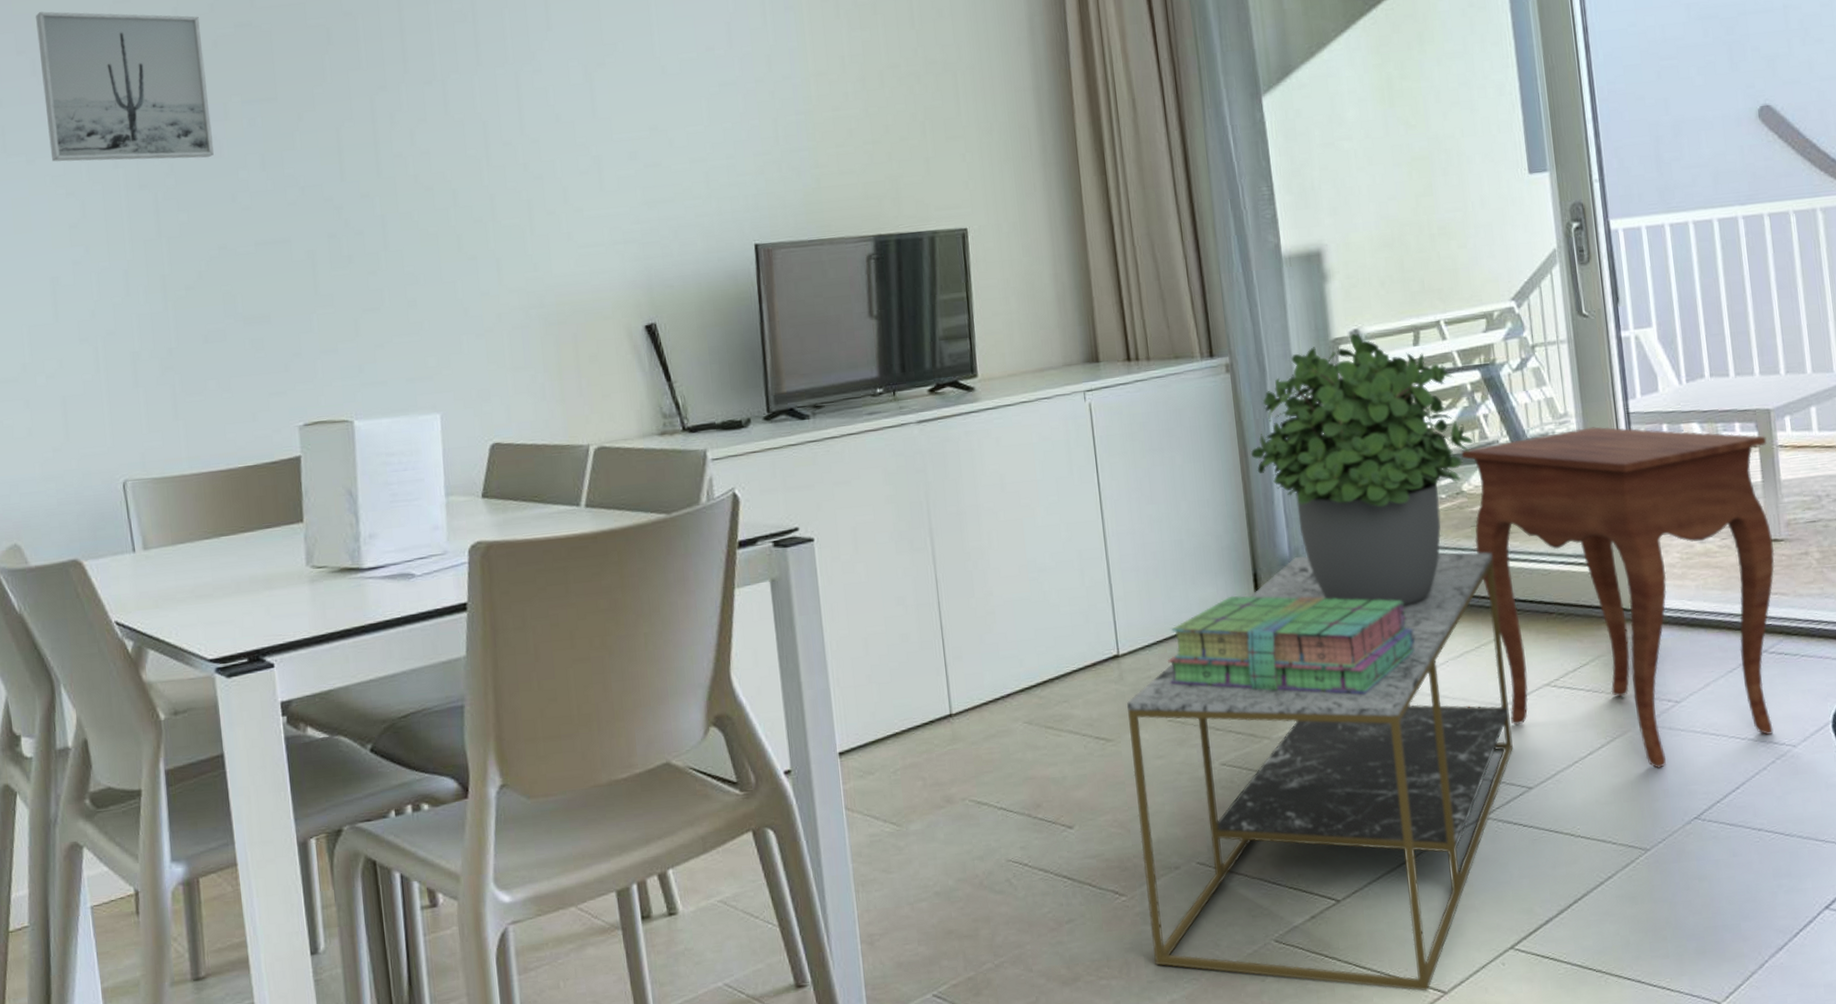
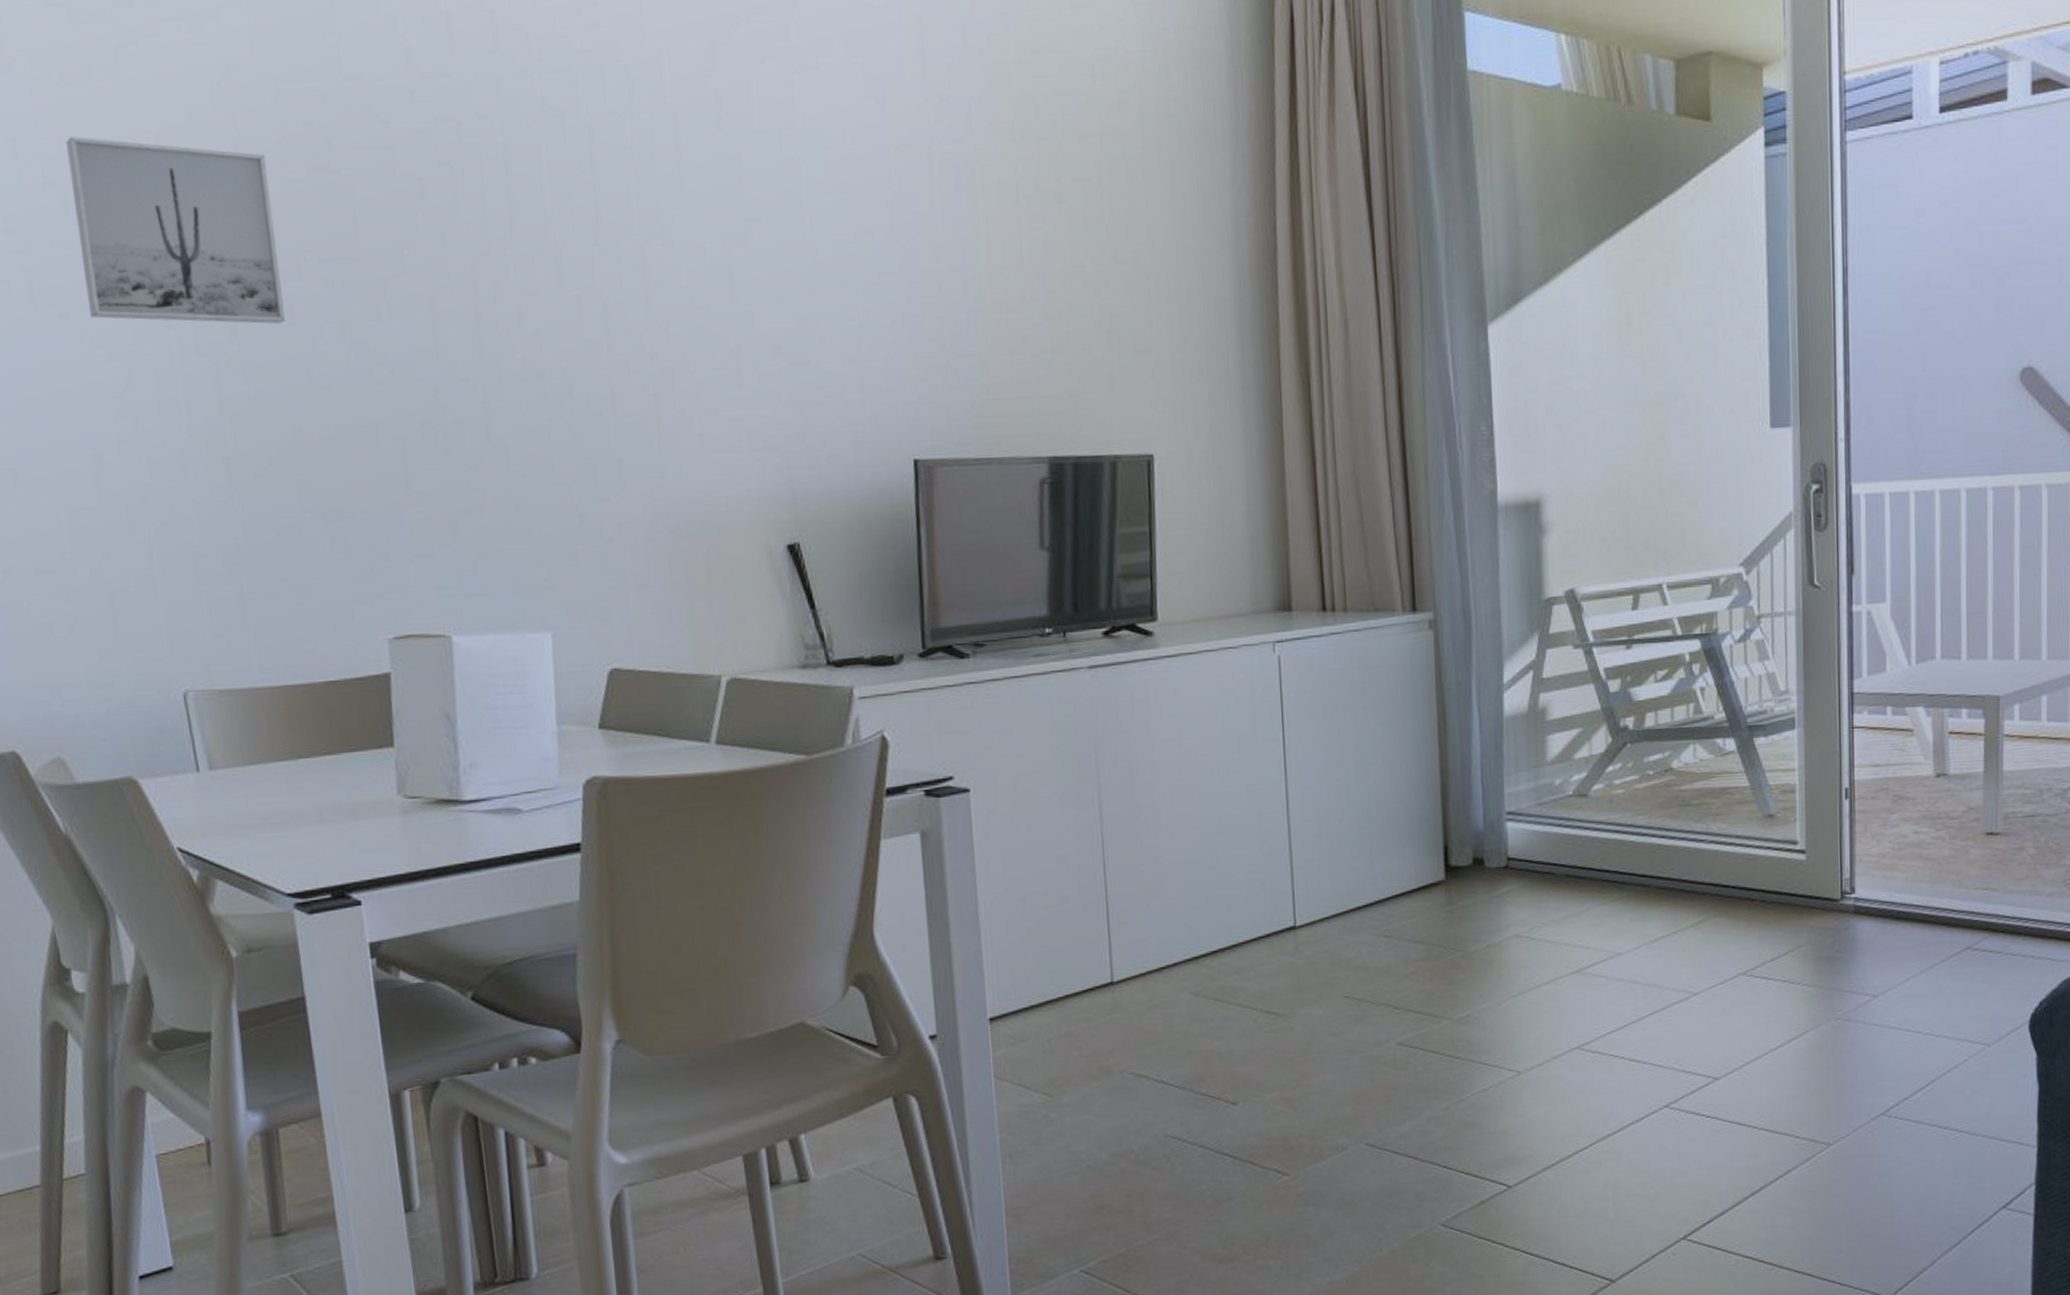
coffee table: present [1126,552,1513,991] -> none [1300,829,1702,1279]
stack of books: present [1167,595,1415,695] -> none [1346,868,1609,977]
potted plant: present [1250,333,1474,606] -> none [1449,593,1688,886]
side table: present [1461,426,1775,769] -> none [1673,706,1993,1063]

